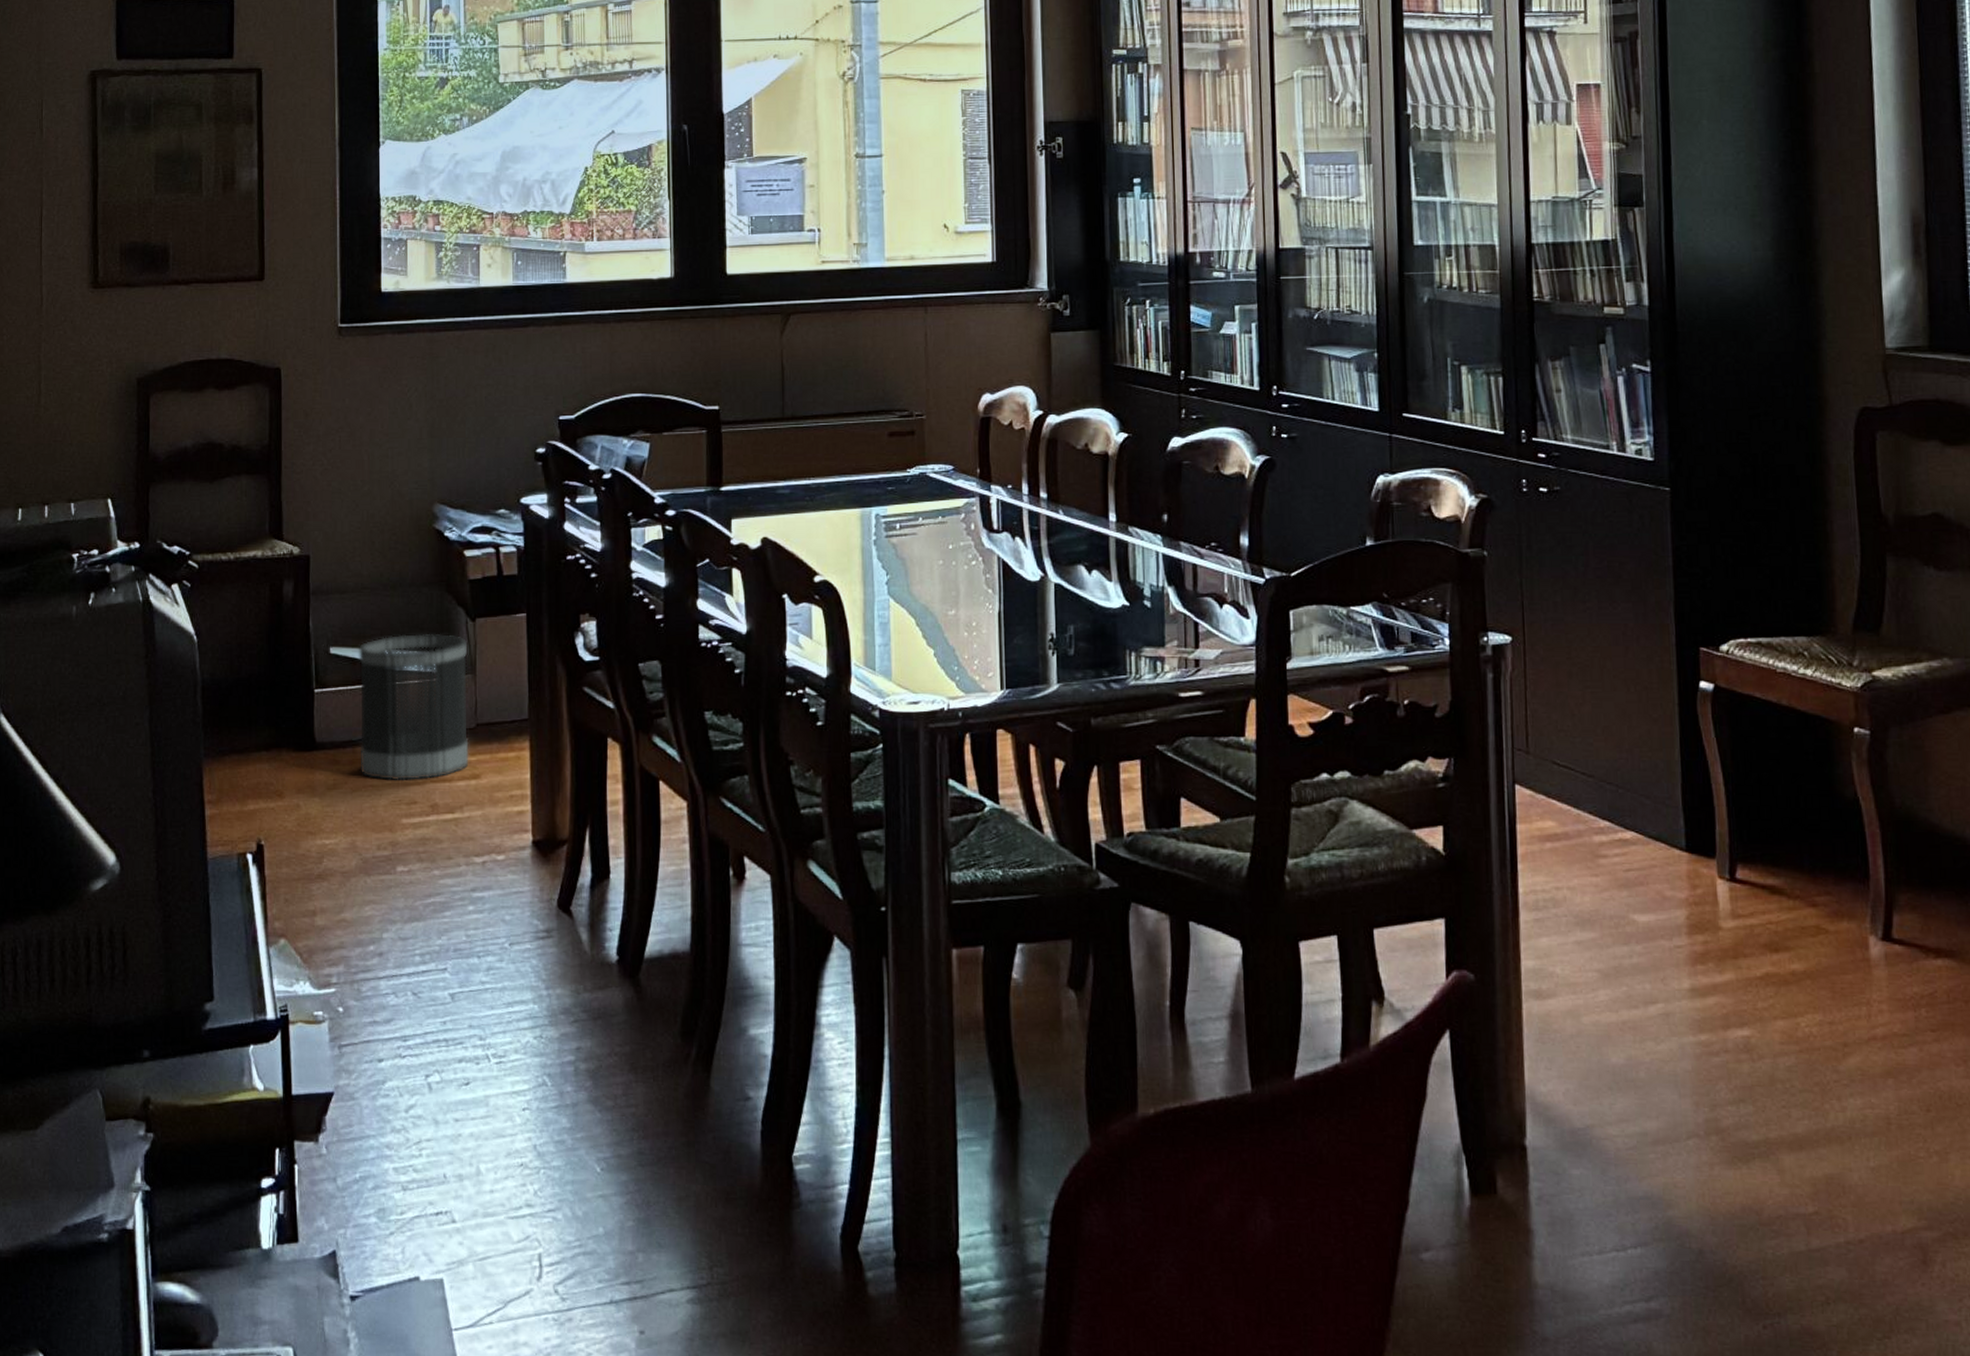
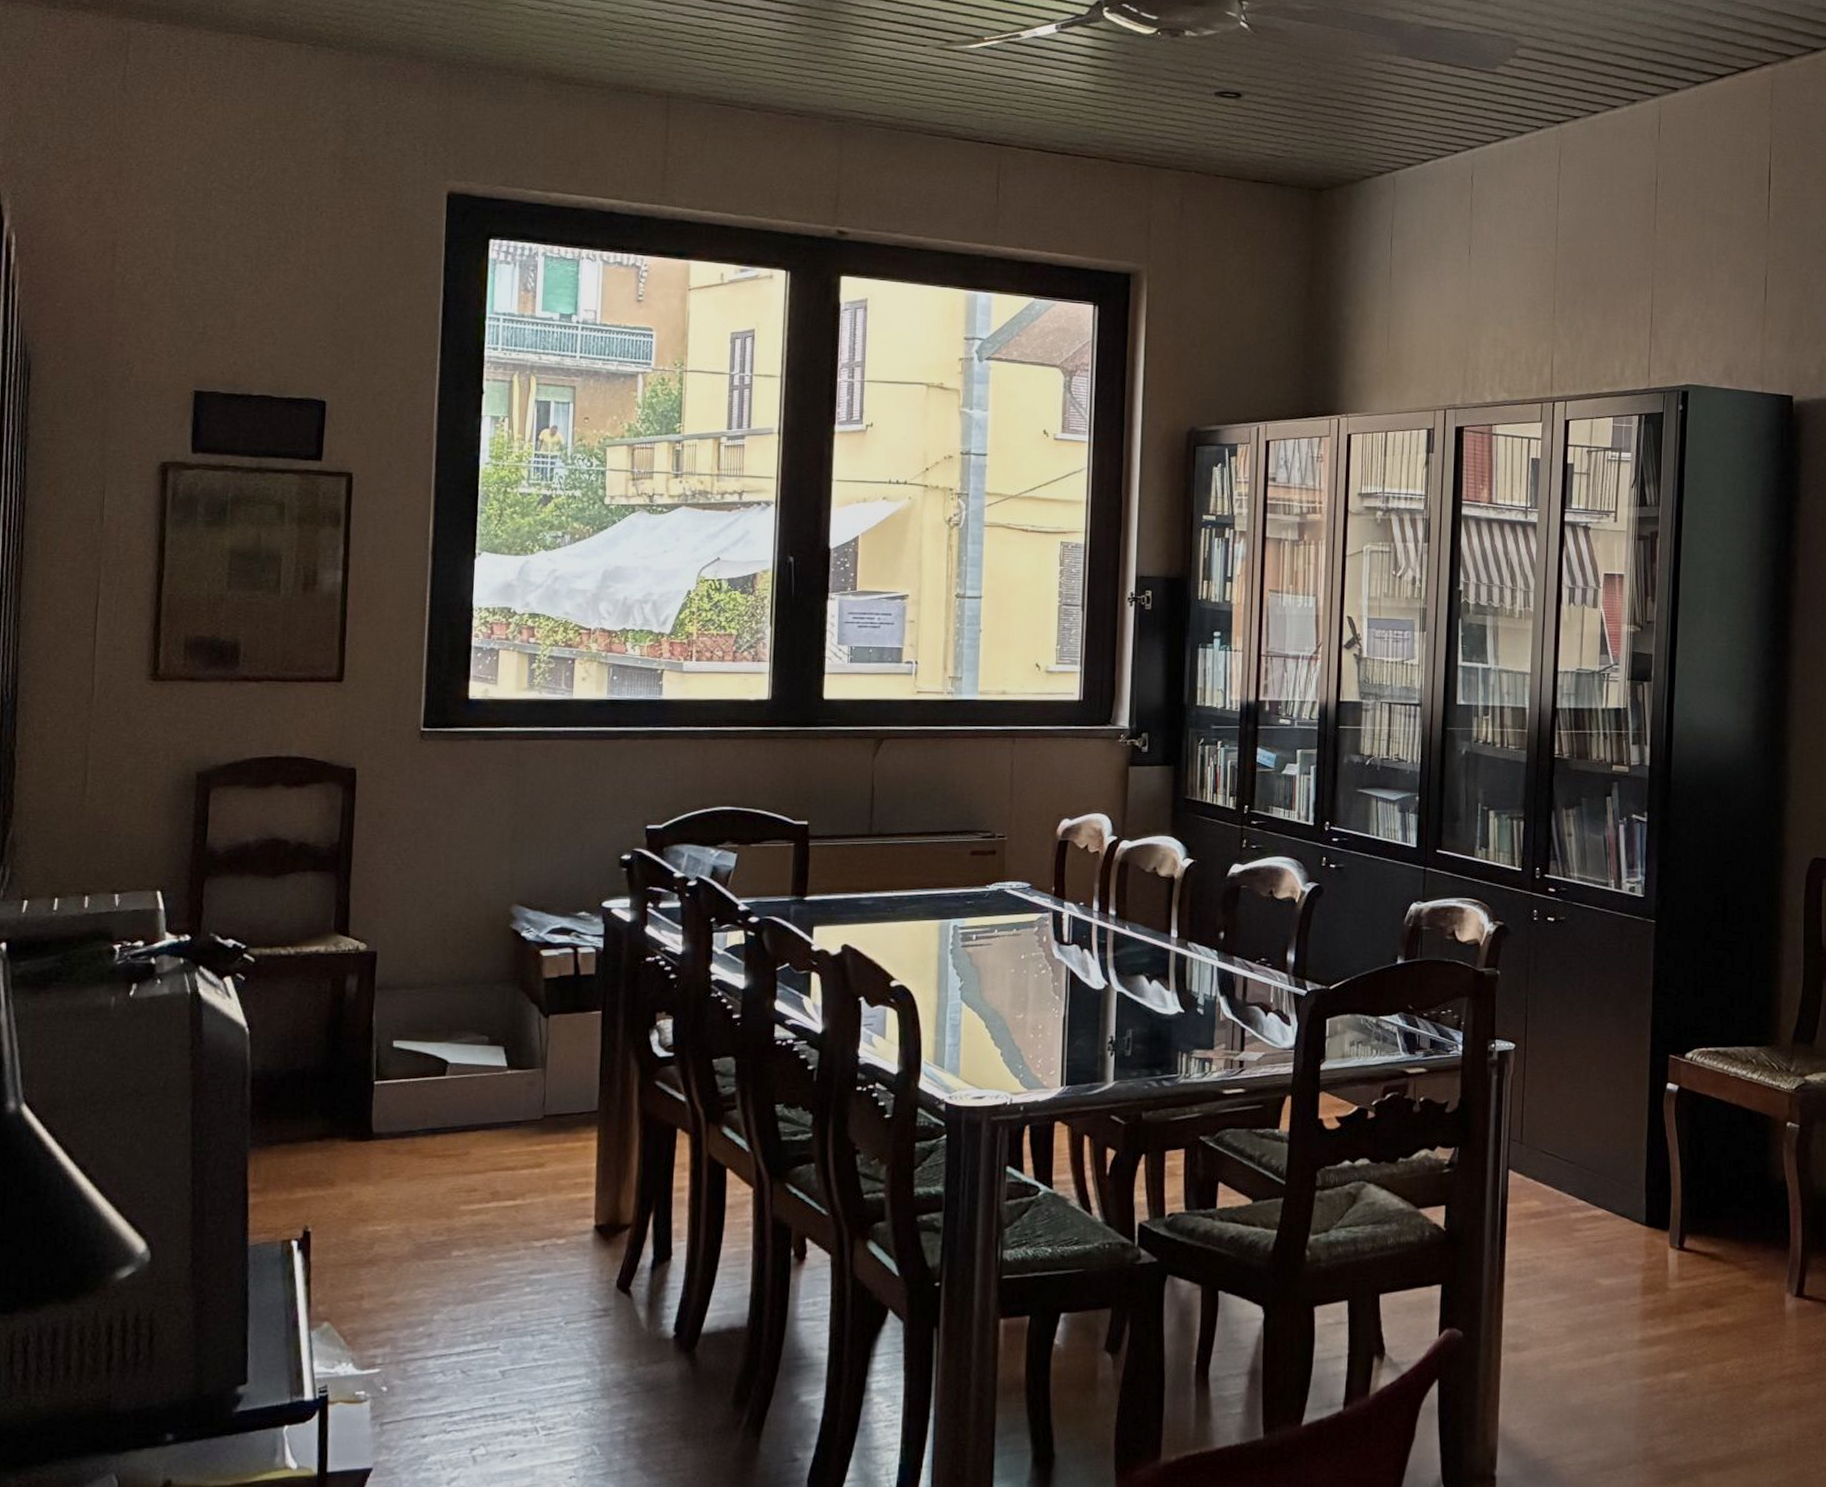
wastebasket: present [359,633,469,781] -> none [418,1028,540,1170]

